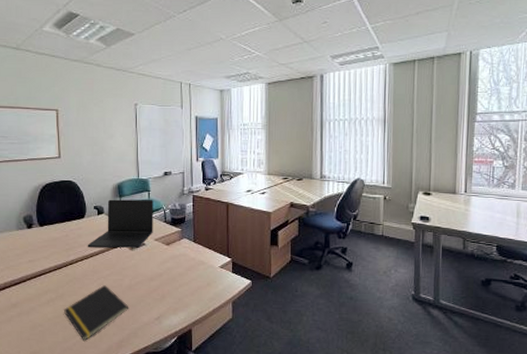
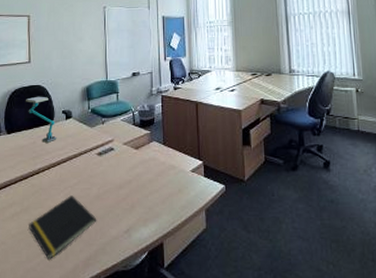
desk lamp: none [57,191,89,237] -> present [26,96,57,144]
laptop: present [87,199,153,248] -> none [54,102,122,155]

